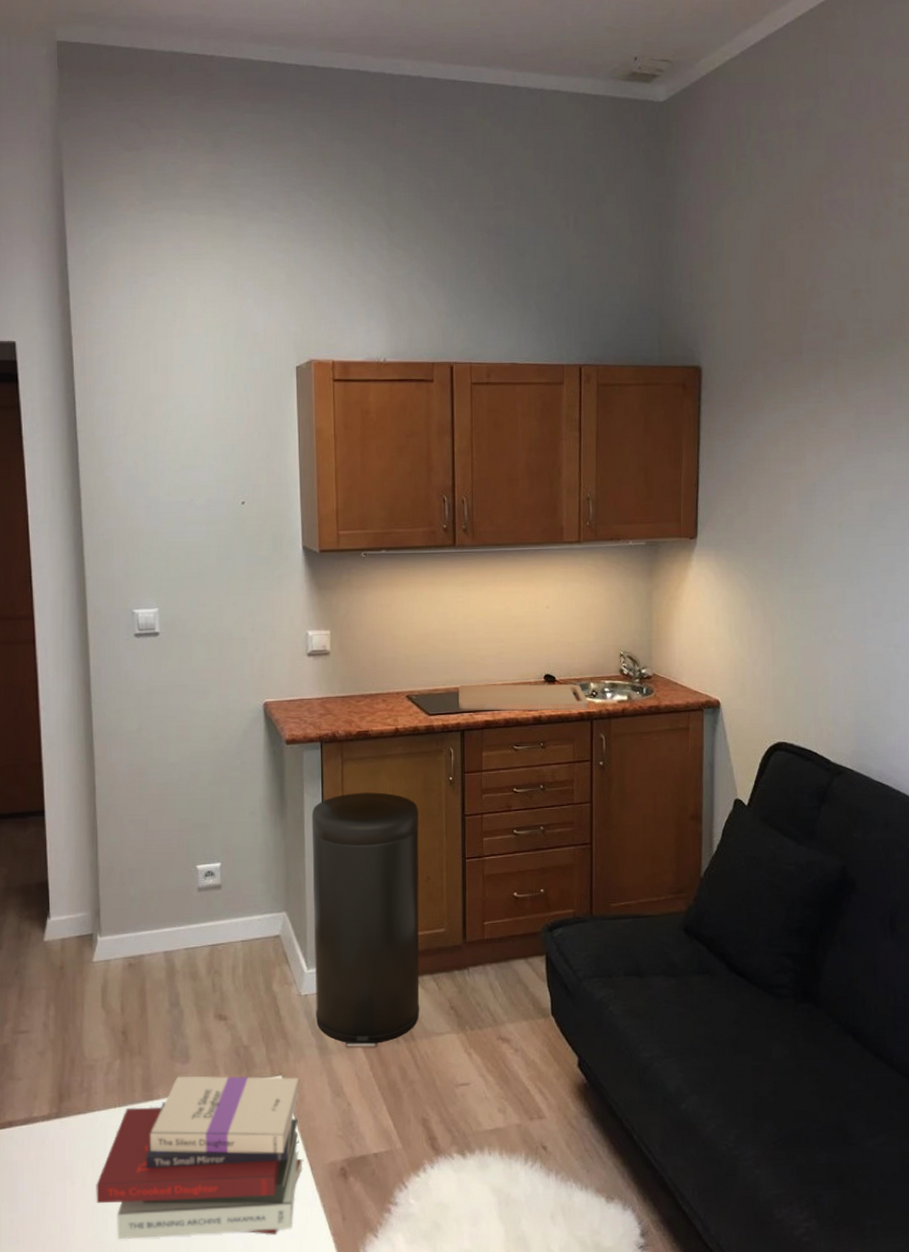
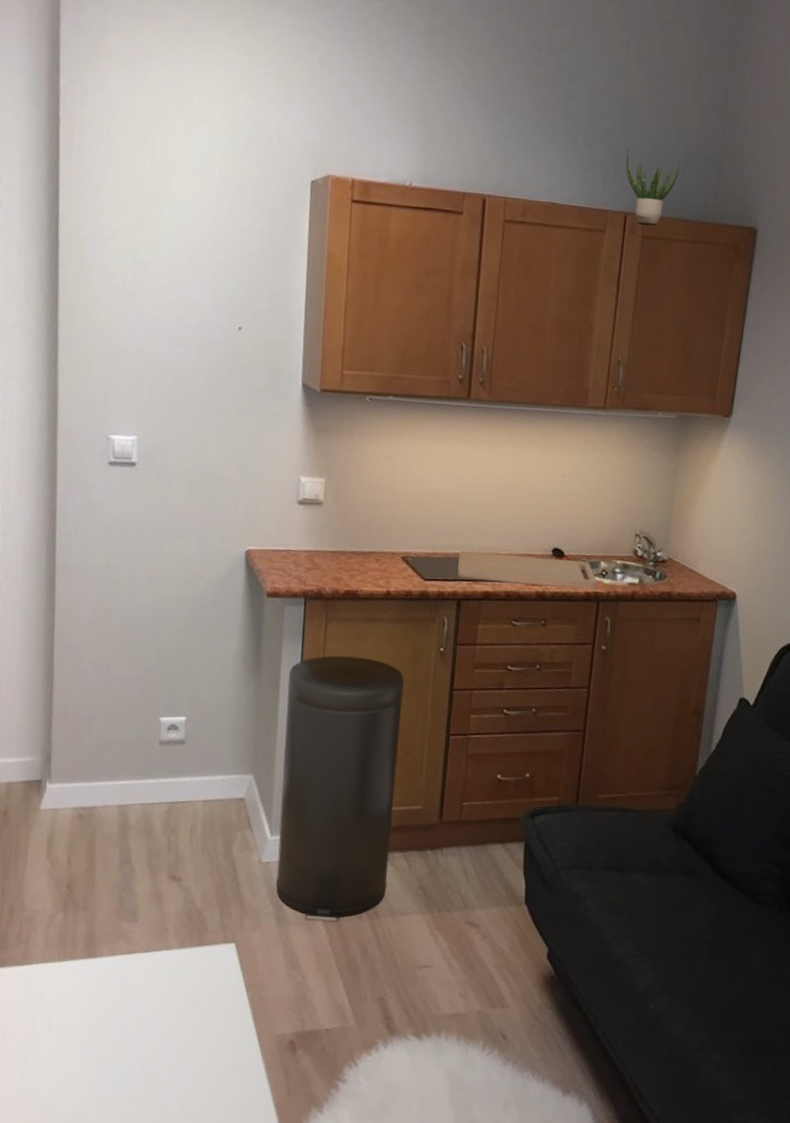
books: present [96,1075,302,1239] -> none [28,935,253,1102]
potted plant: none [575,308,624,375] -> present [625,148,680,227]

